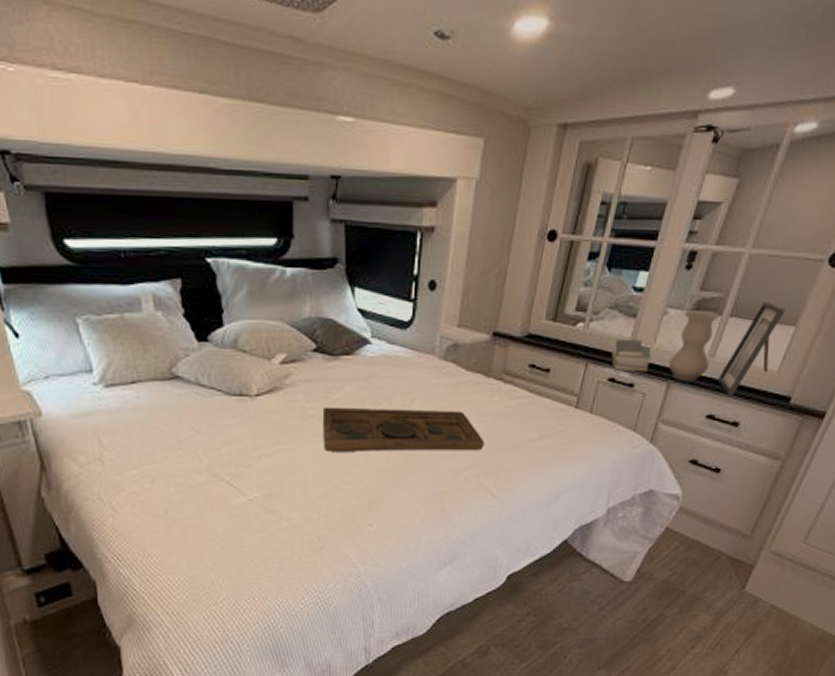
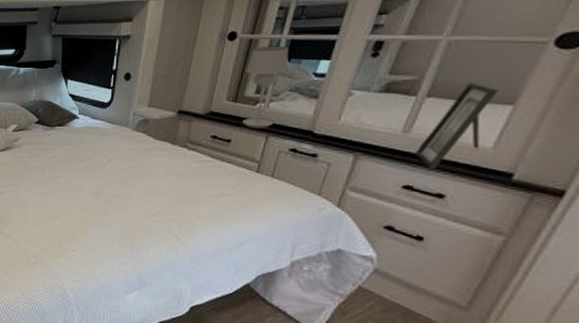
decorative tray: present [322,407,485,452] -> none [40,162,171,201]
table lamp: none [562,250,610,354] -> present [243,45,289,128]
books: present [611,338,651,372] -> none [293,116,335,145]
vase: present [669,309,720,382] -> none [356,91,414,155]

